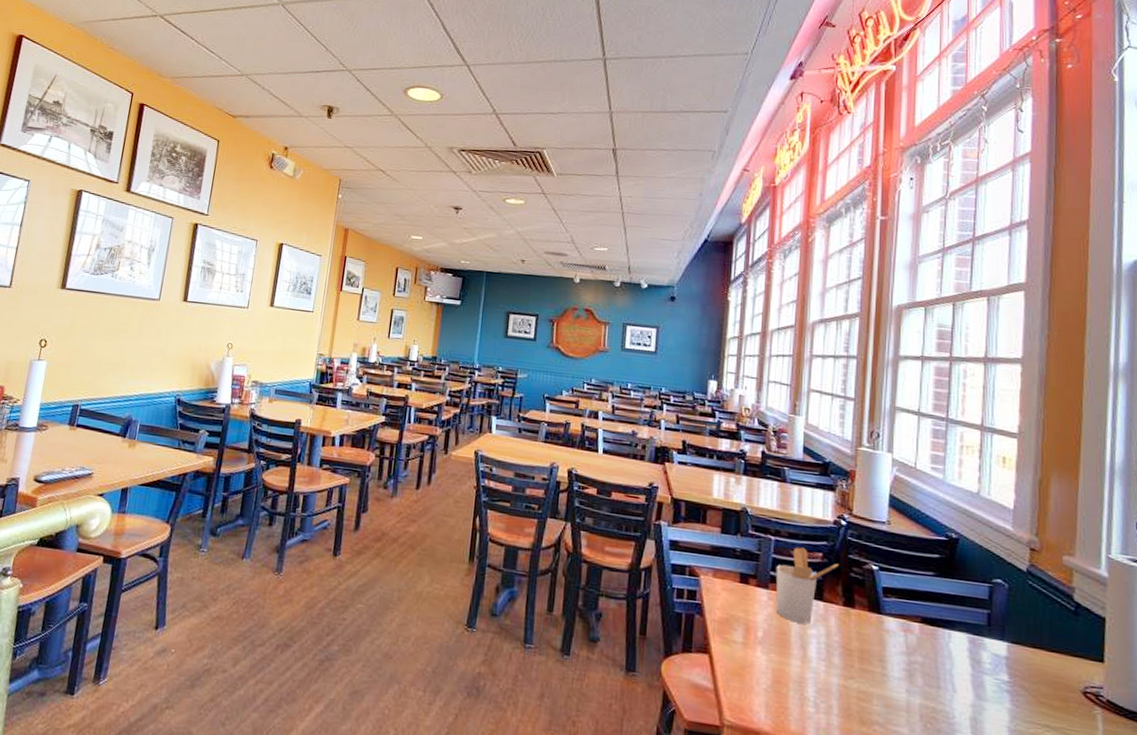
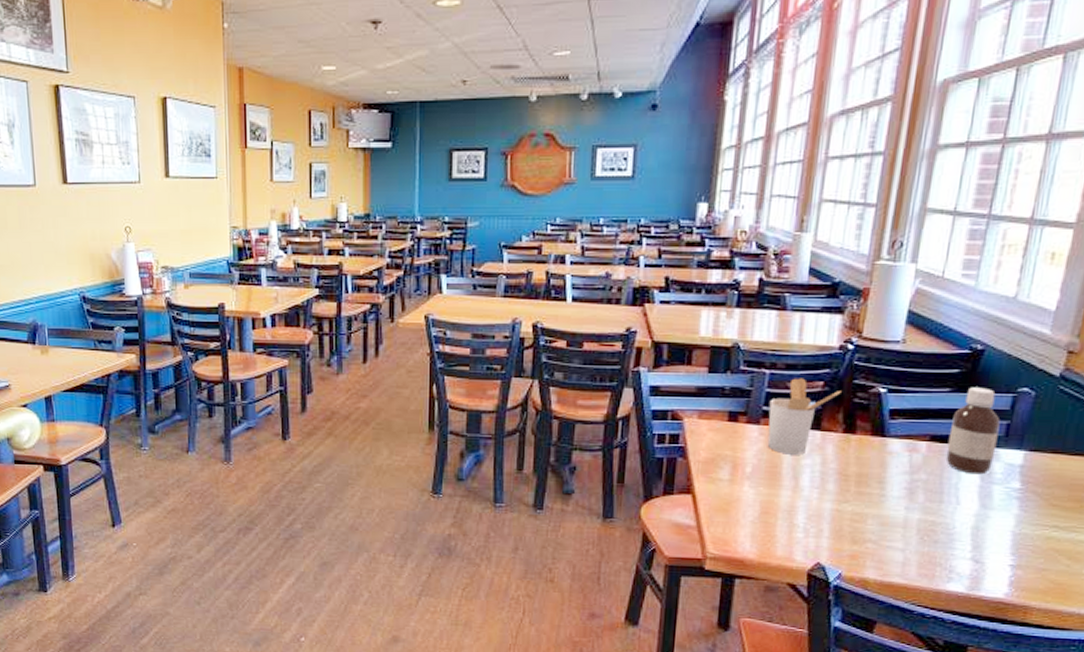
bottle: none [938,573,982,663] -> present [945,387,1000,475]

